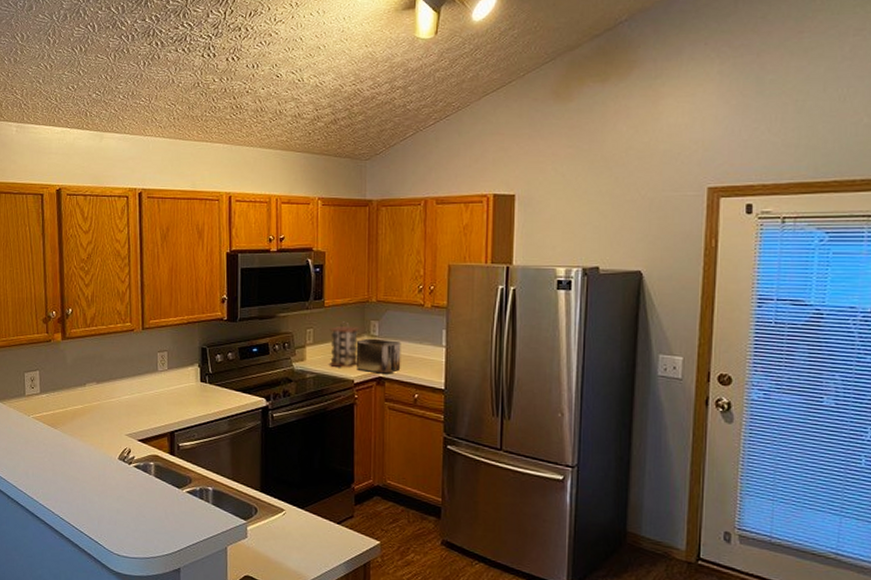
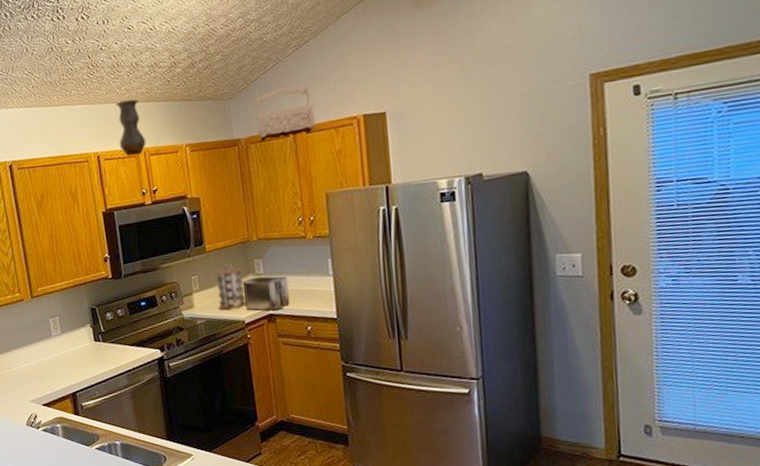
vase: none [252,145,279,201] -> present [115,99,146,156]
decorative basket: none [391,155,447,205] -> present [256,83,316,141]

